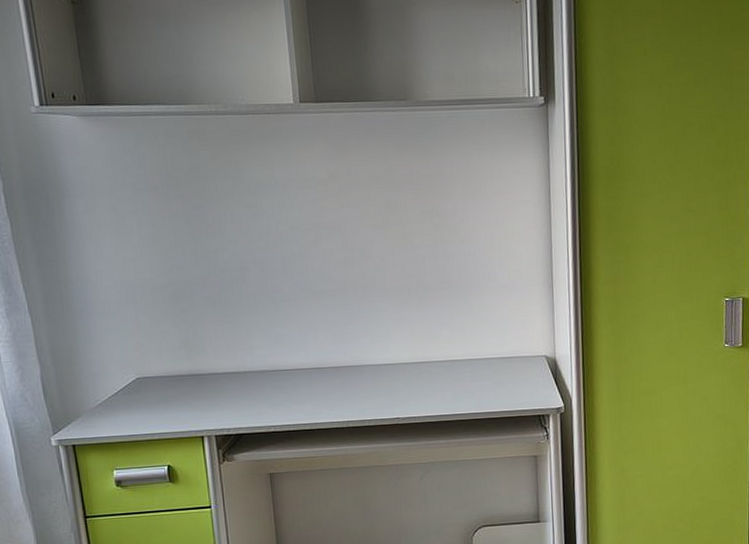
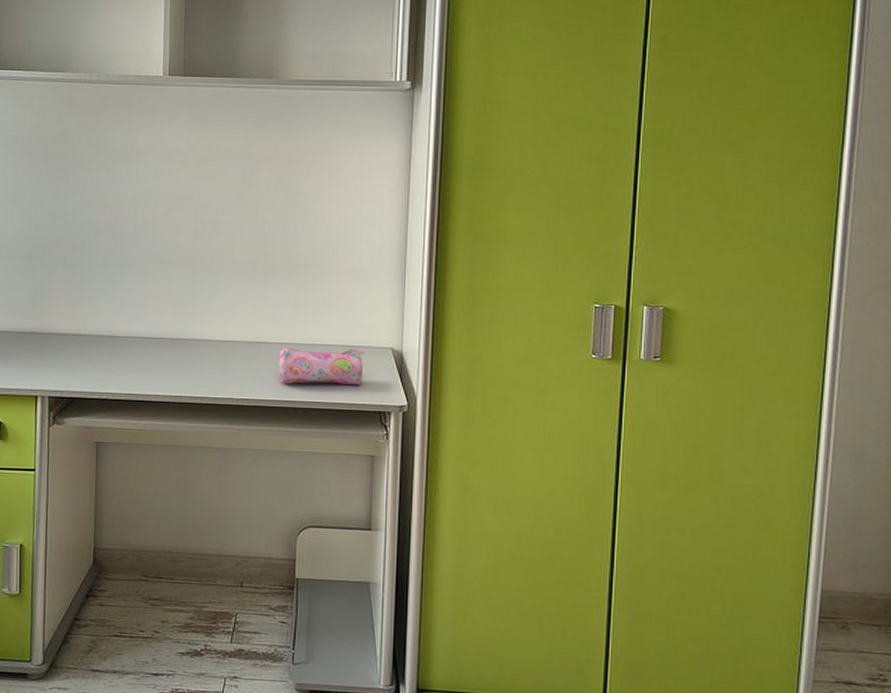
pencil case: none [439,359,522,398] -> present [278,348,366,385]

